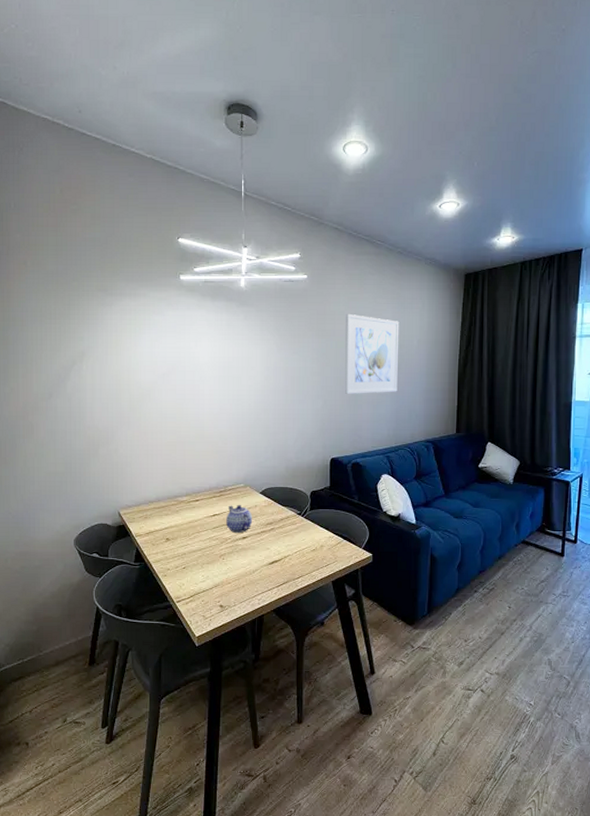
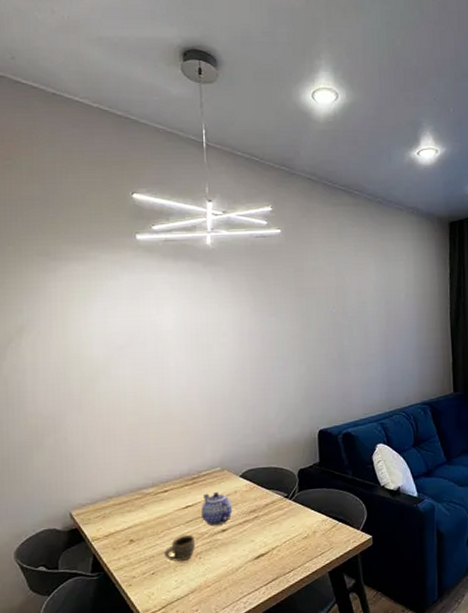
cup: none [194,538,220,560] -> present [164,534,196,562]
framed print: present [345,313,399,394] -> none [326,269,387,357]

